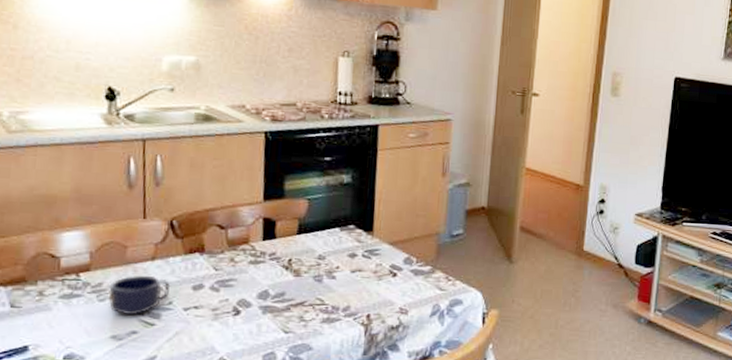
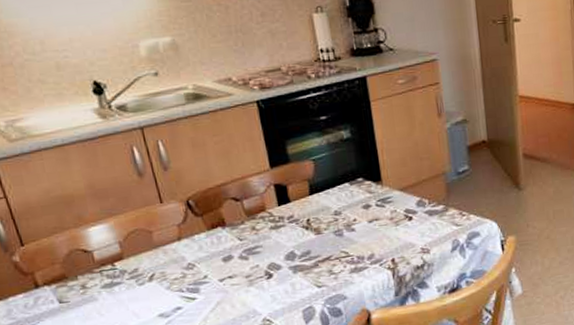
mug: present [109,275,171,315] -> none [145,254,203,295]

